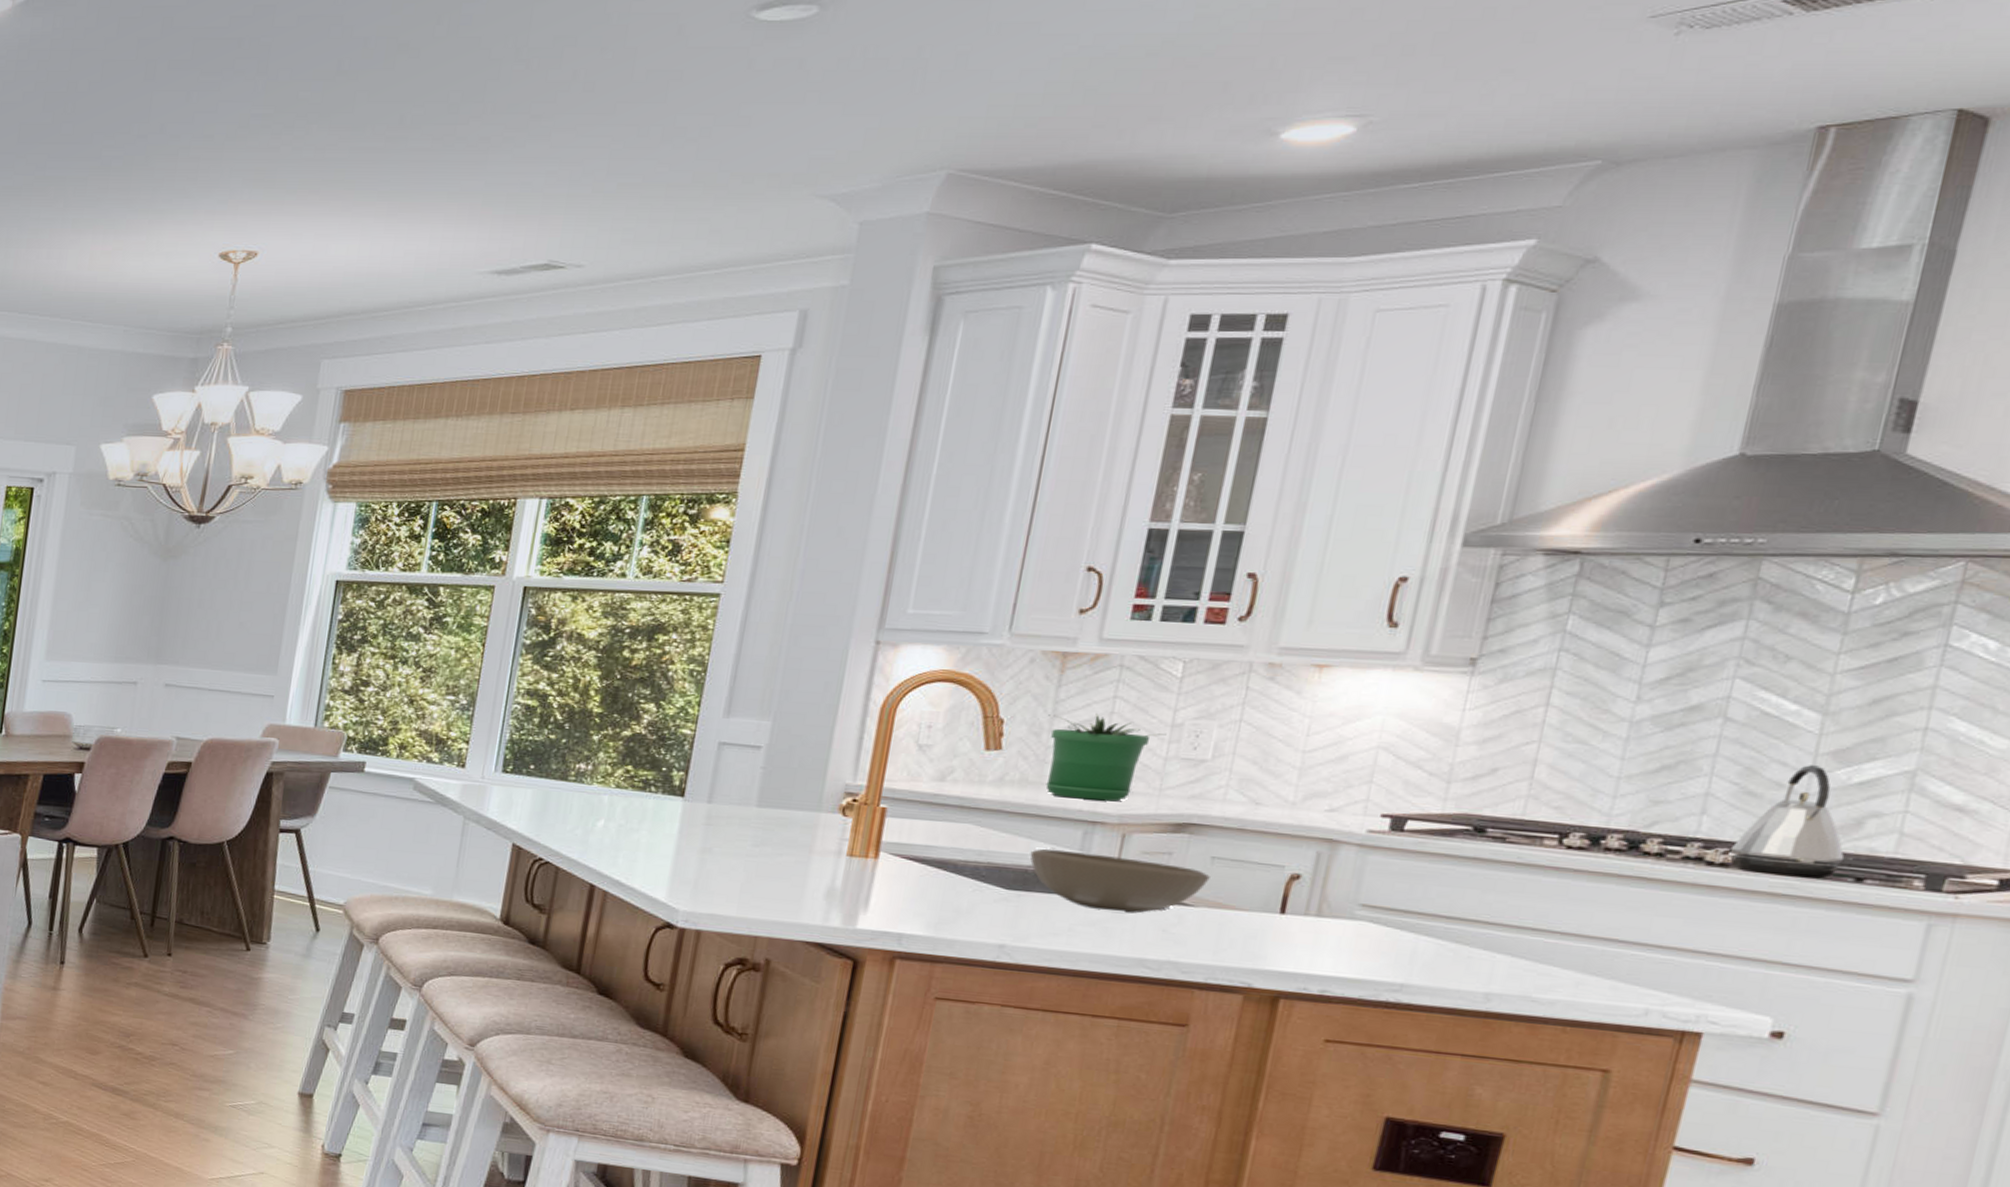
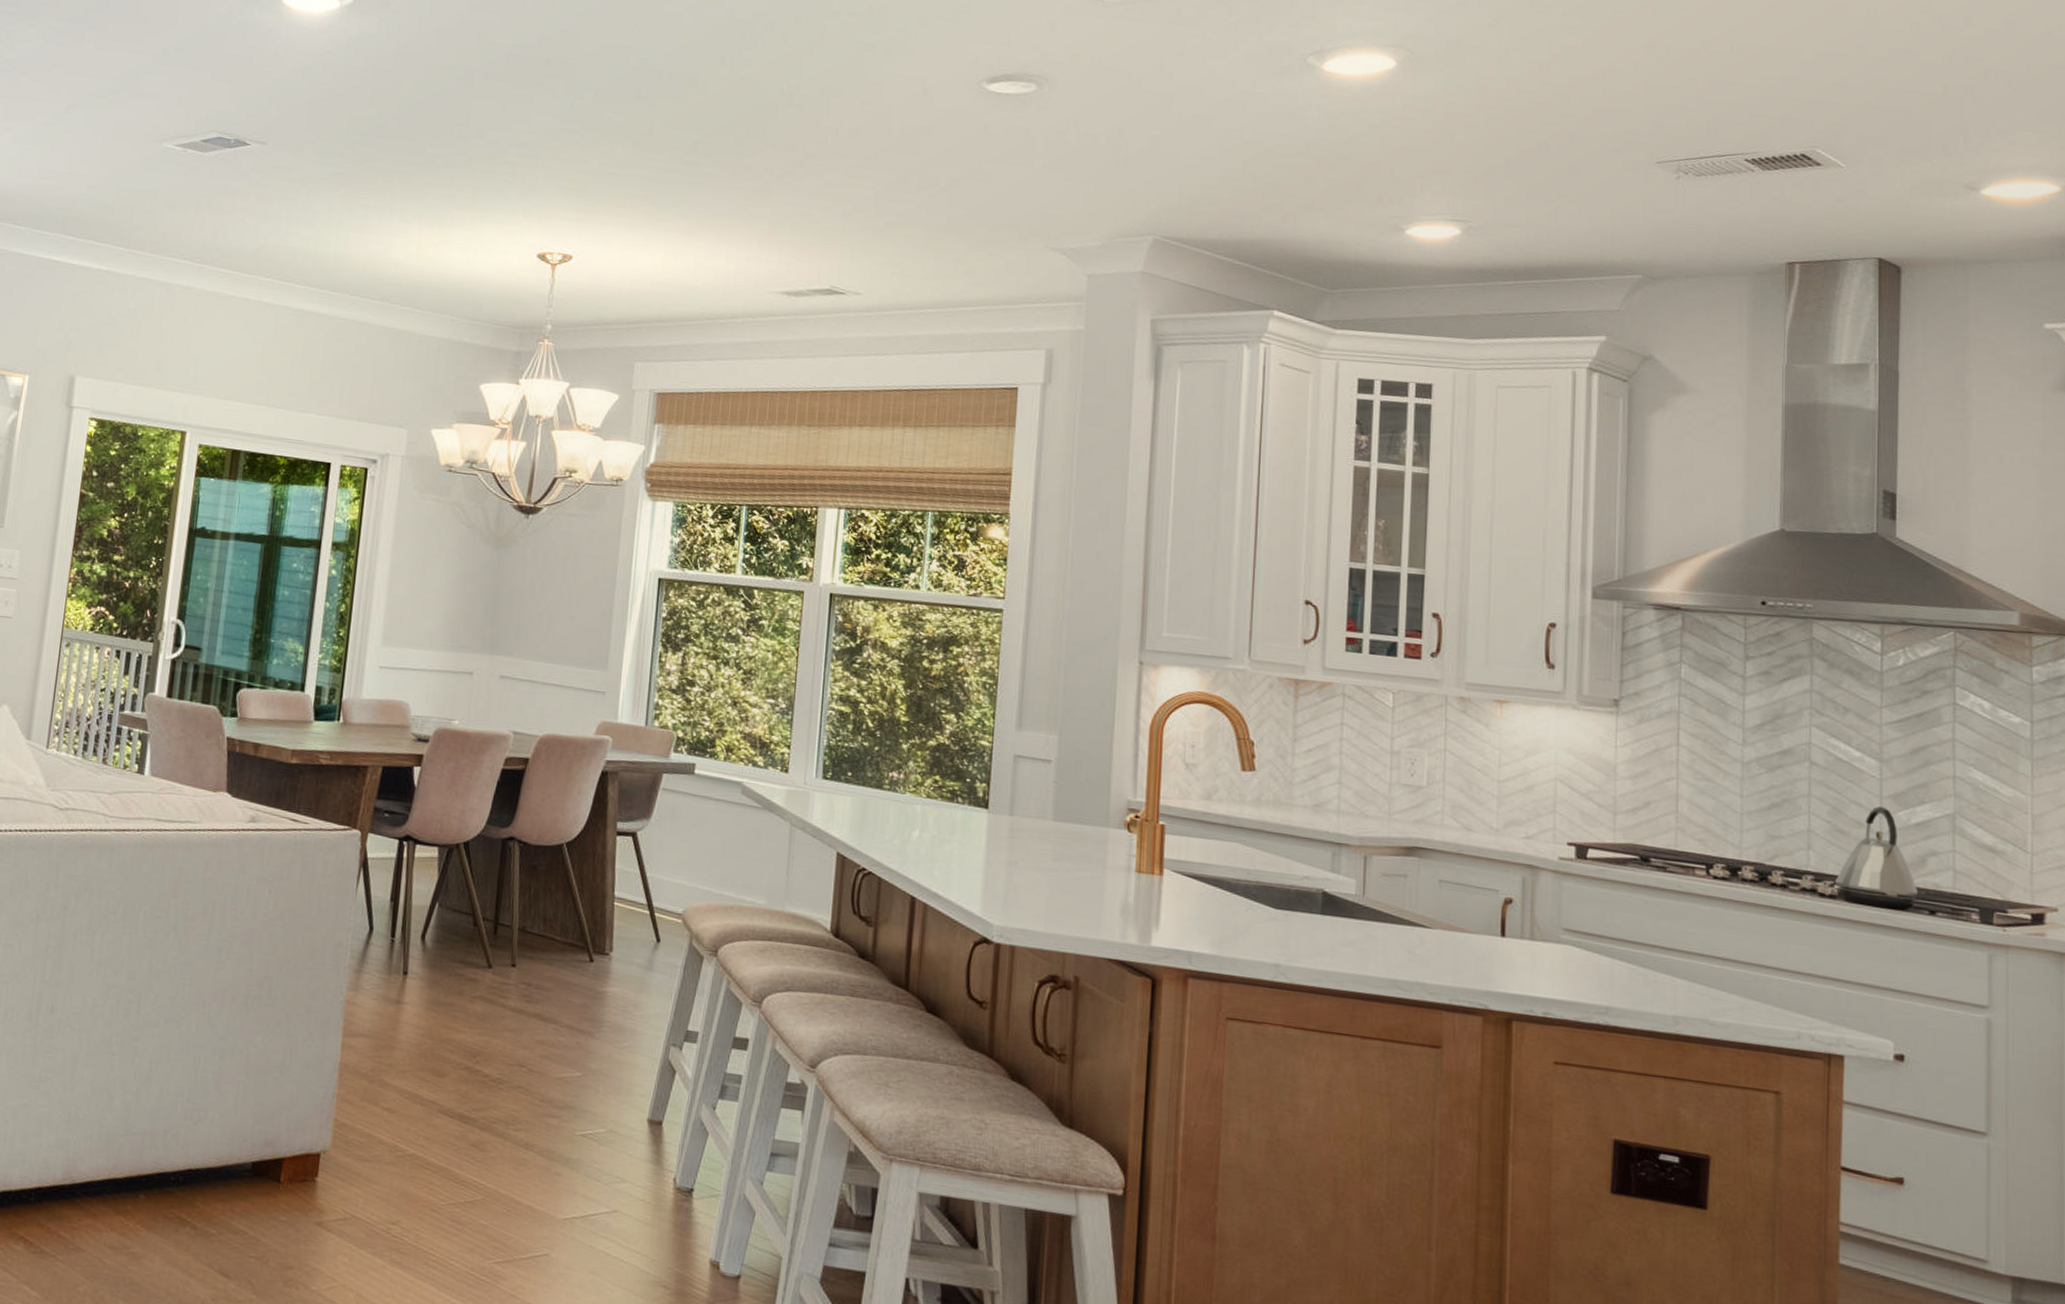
bowl: present [1030,848,1210,914] -> none [1290,869,1440,935]
planter: present [1045,714,1167,802] -> none [1295,739,1388,825]

